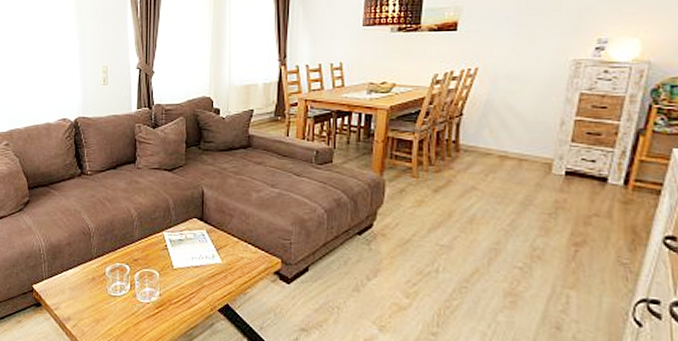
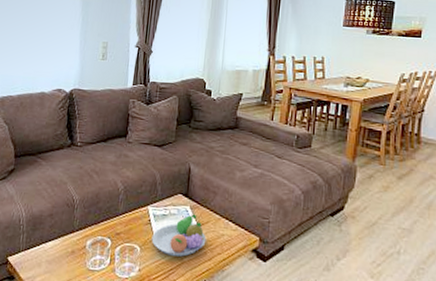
fruit bowl: none [169,238,225,281] -> present [151,214,206,257]

